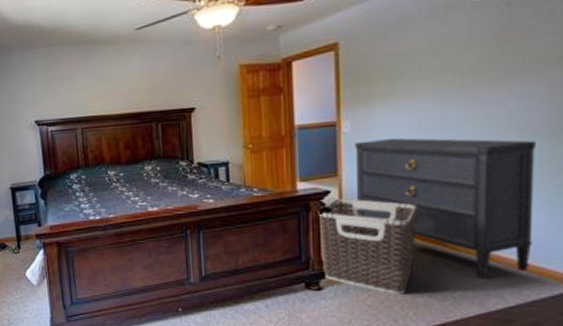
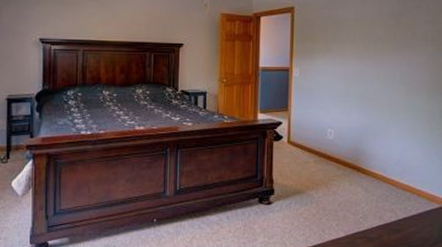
clothes hamper: present [318,198,416,294] -> none [272,129,341,209]
dresser: present [355,138,537,279] -> none [300,85,418,197]

